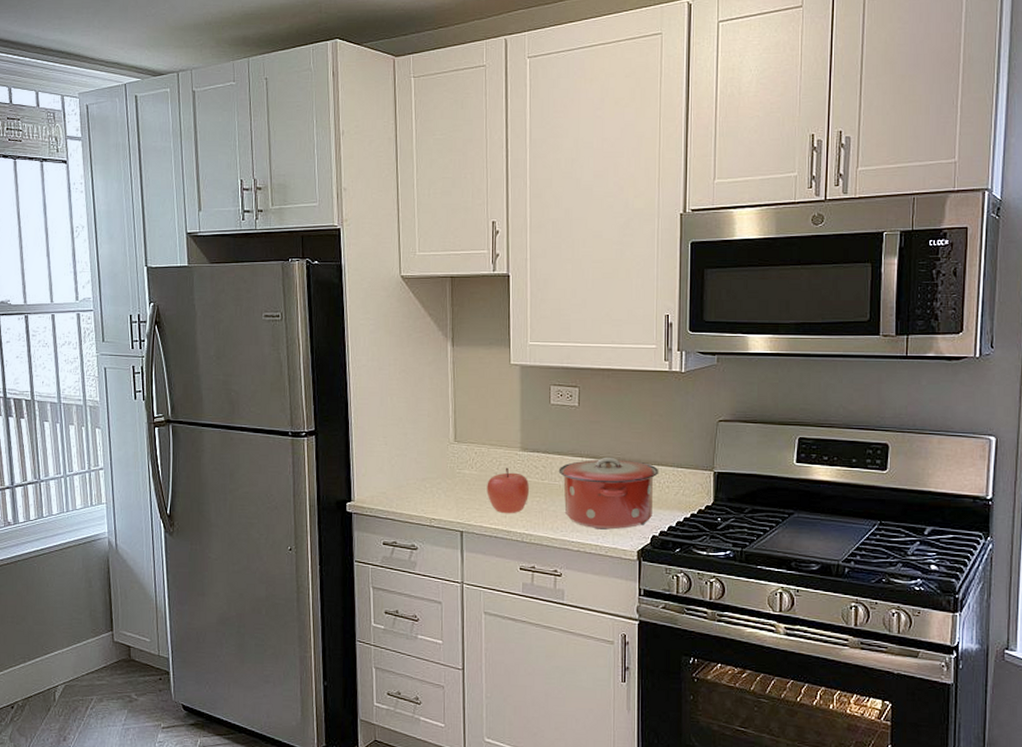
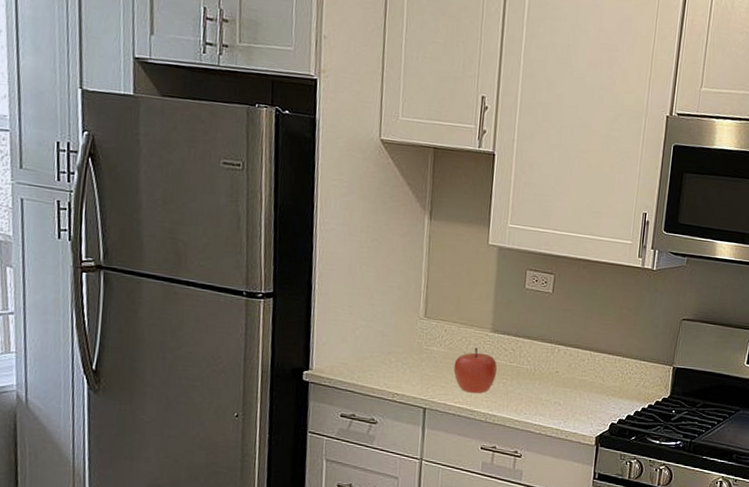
casserole: present [558,457,659,530] -> none [527,344,624,415]

